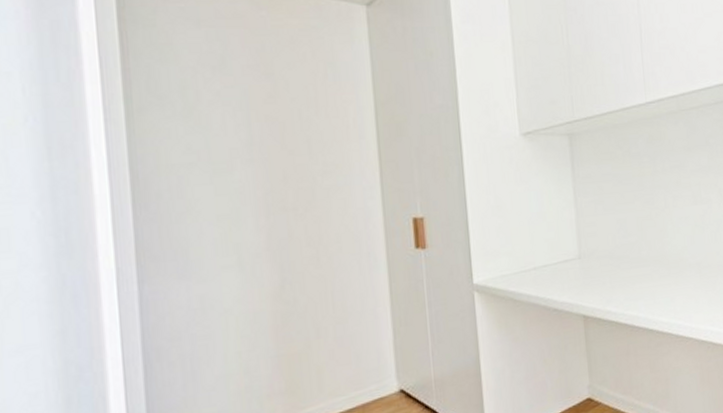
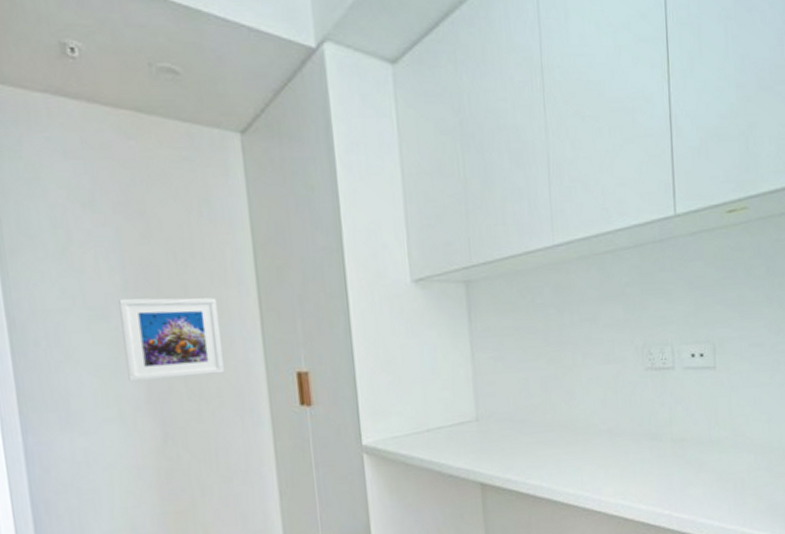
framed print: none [243,151,343,231] -> present [119,297,224,382]

